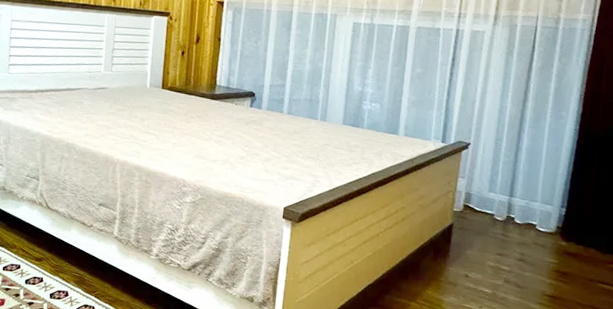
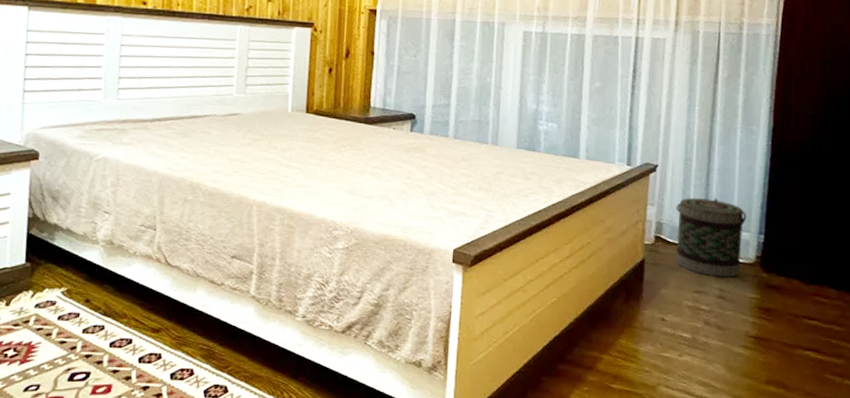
basket: none [481,173,551,244] -> present [675,198,747,278]

